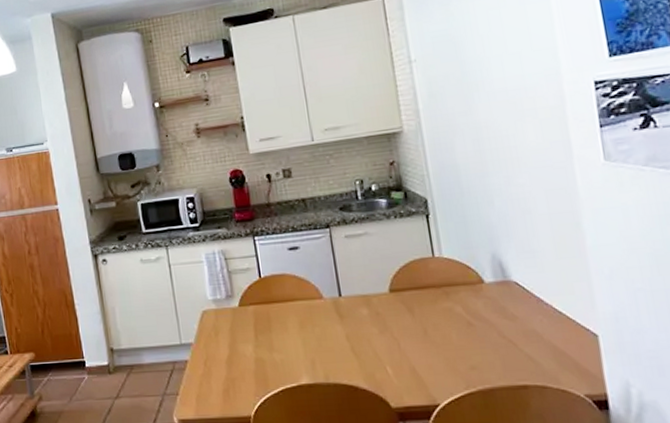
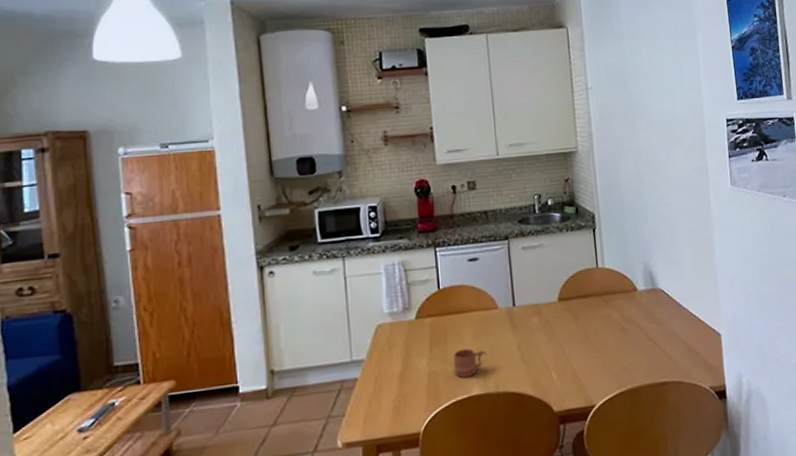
mug: none [279,337,314,366] -> present [454,348,486,378]

